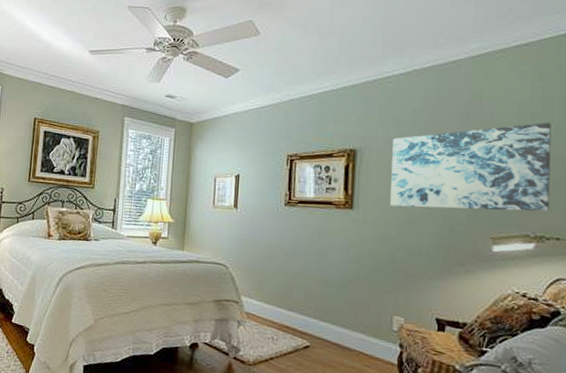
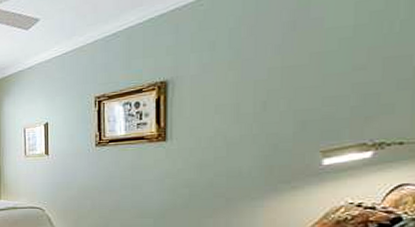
wall art: present [390,123,551,212] -> none [206,18,396,132]

